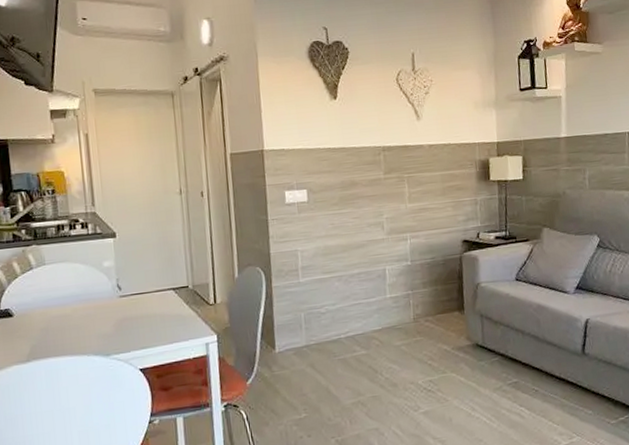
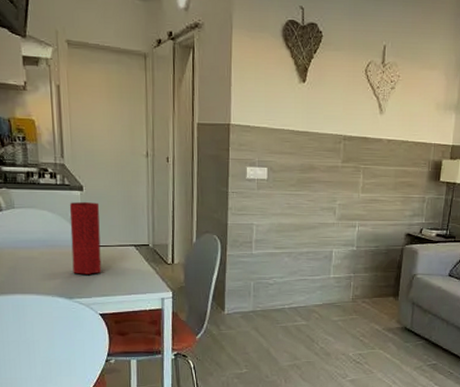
vase: none [102,248,140,328] -> present [69,201,102,274]

